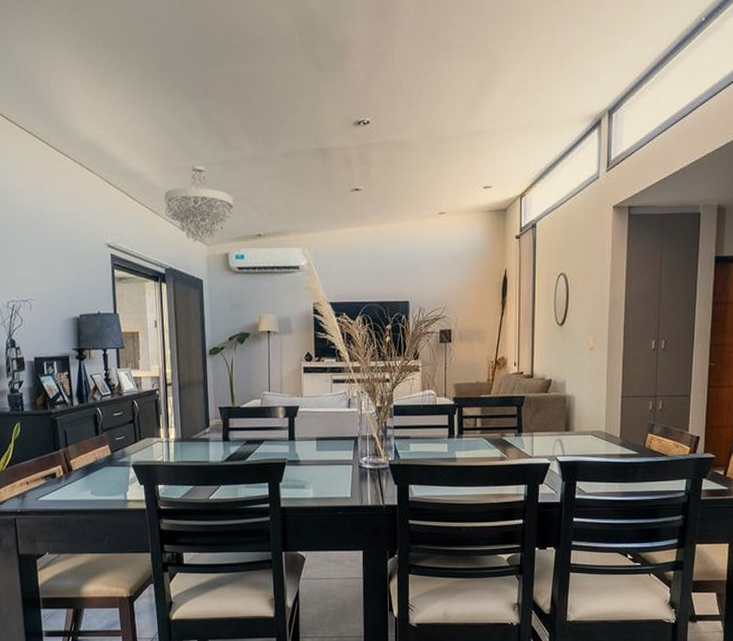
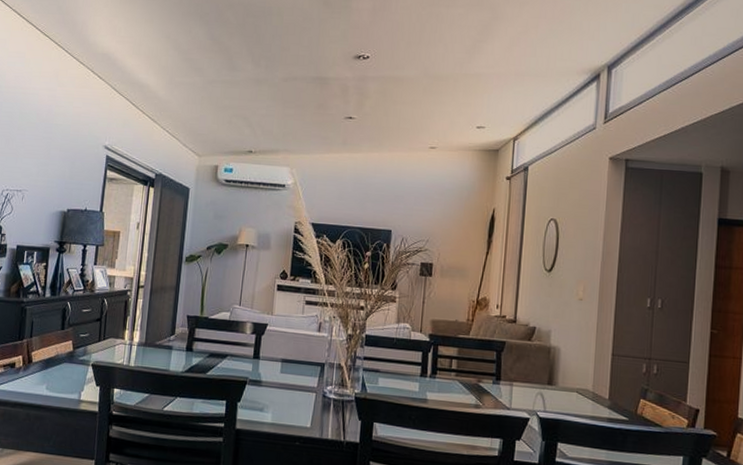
chandelier: present [164,165,235,243] -> none [163,82,230,153]

